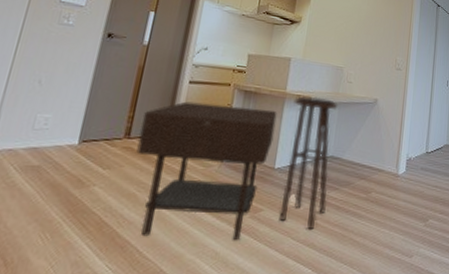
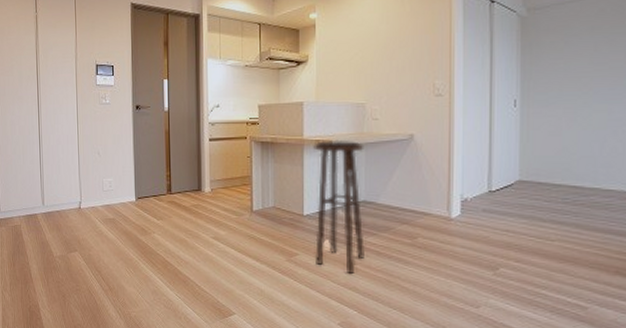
side table: present [136,101,277,240] -> none [177,158,298,280]

